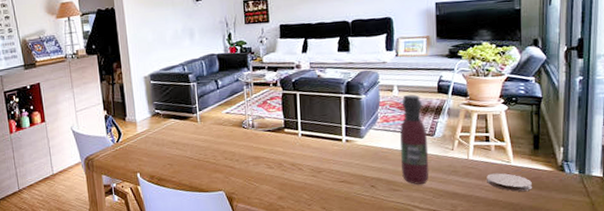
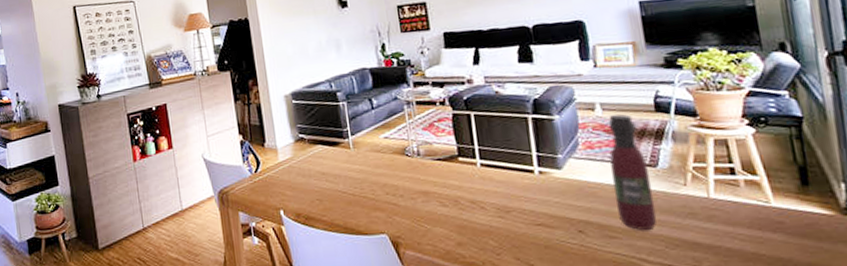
coaster: present [487,173,532,192] -> none [738,216,807,243]

